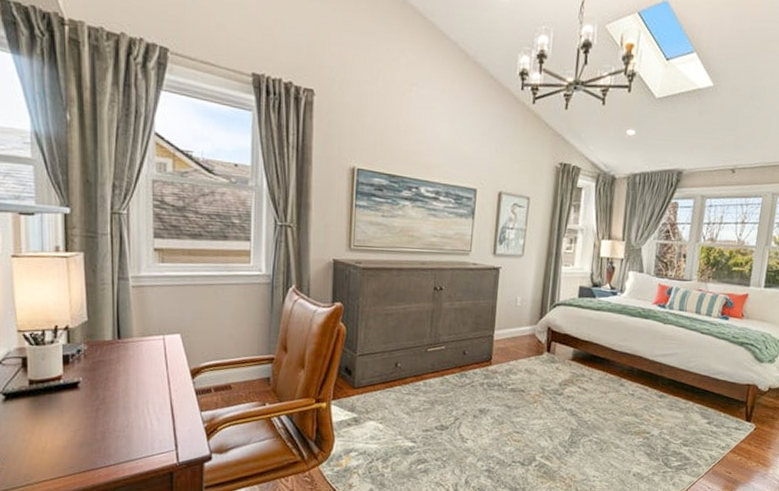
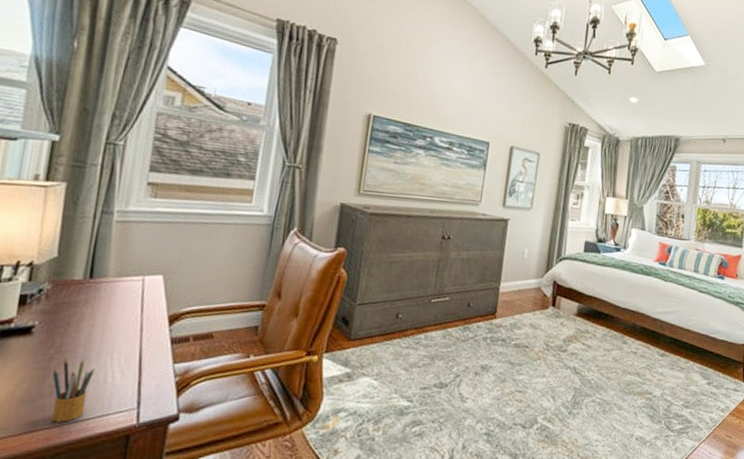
pencil box: none [101,409,135,462] -> present [51,359,95,423]

